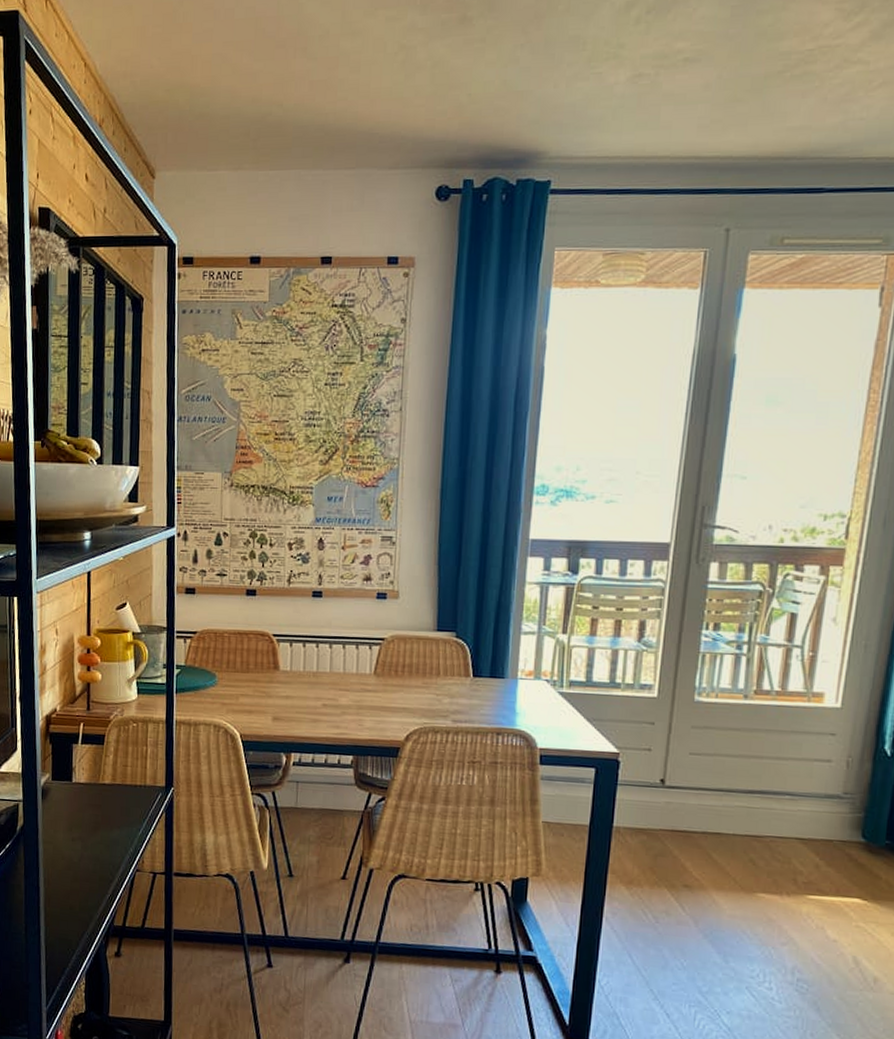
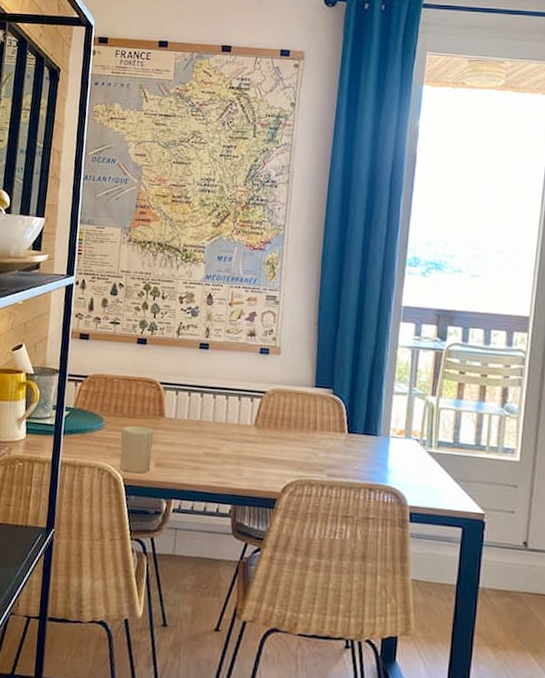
candle: none [235,680,269,729] -> present [119,425,154,474]

